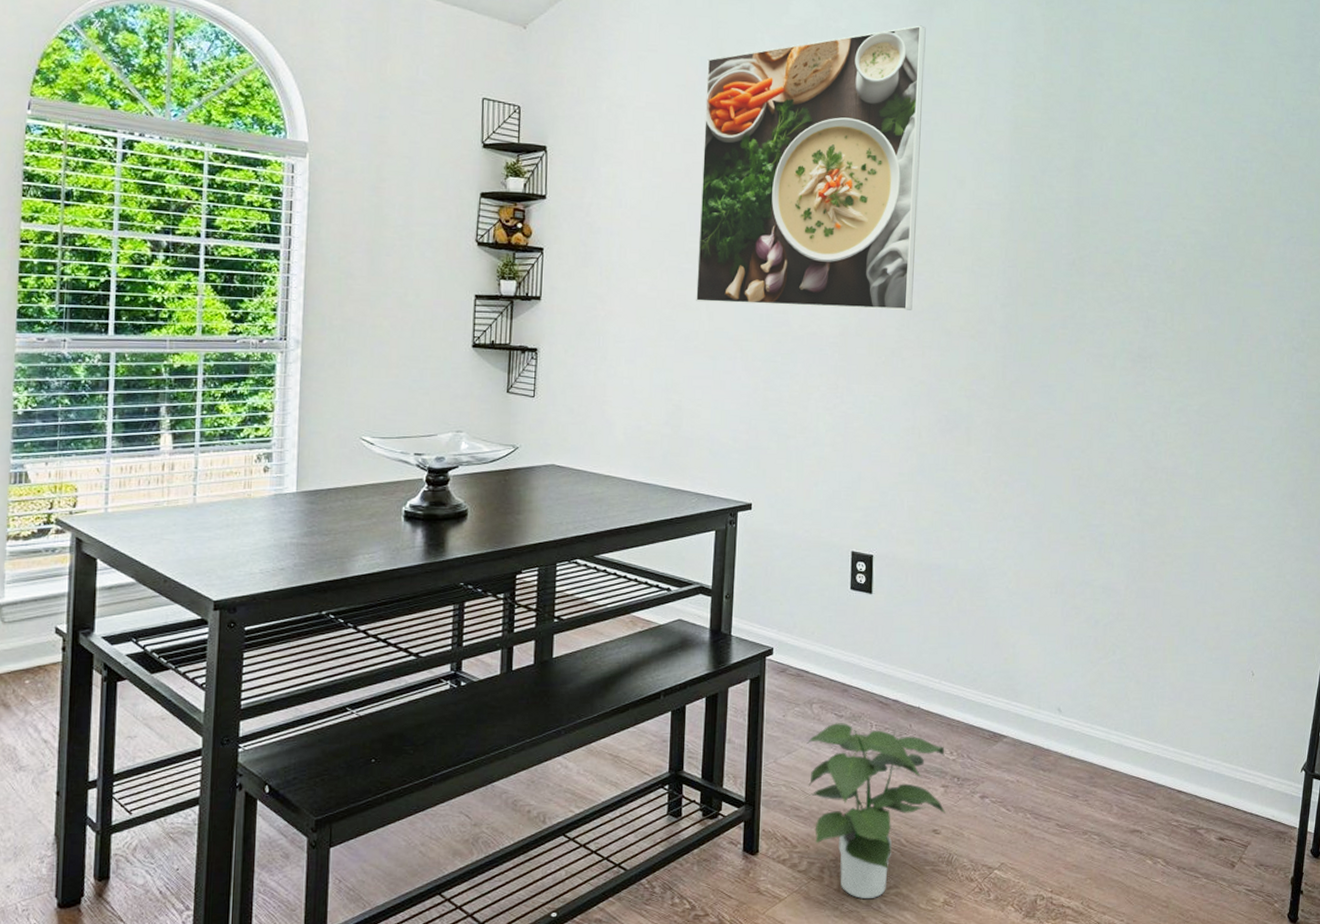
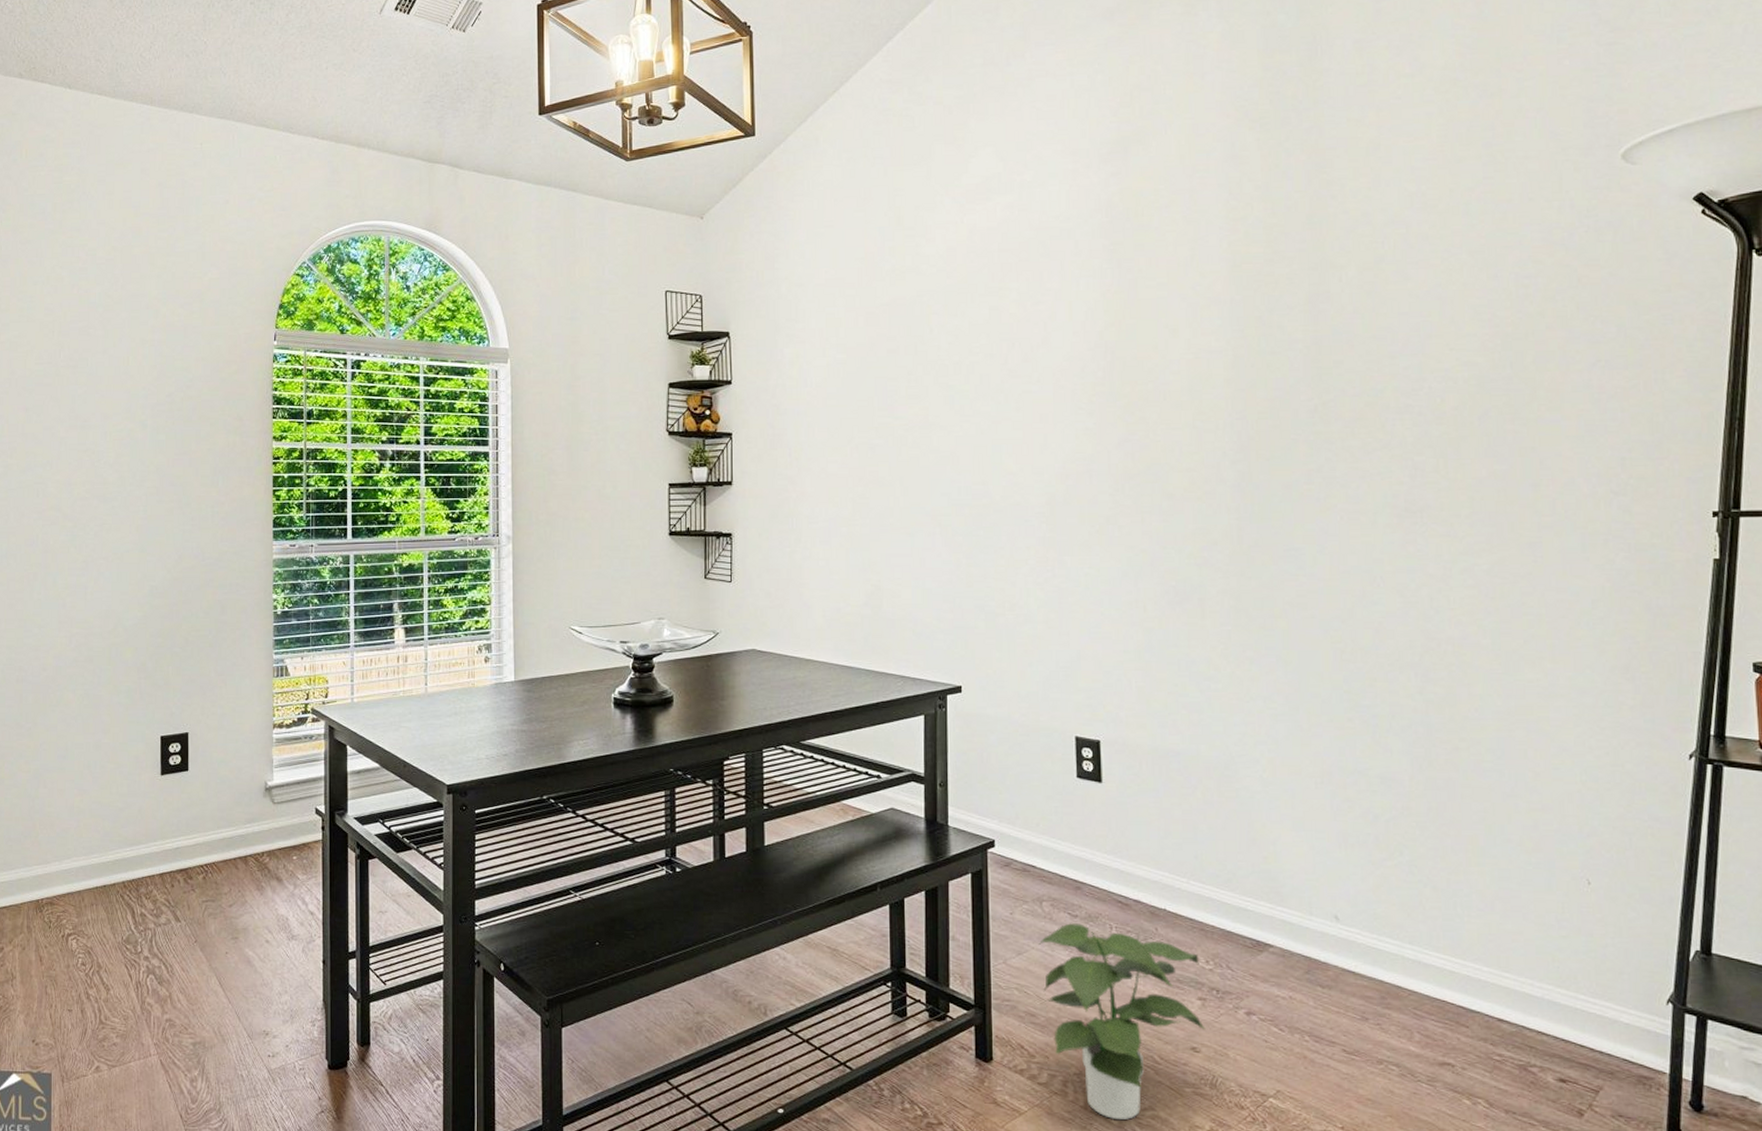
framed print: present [696,25,926,310] -> none [886,167,1127,478]

